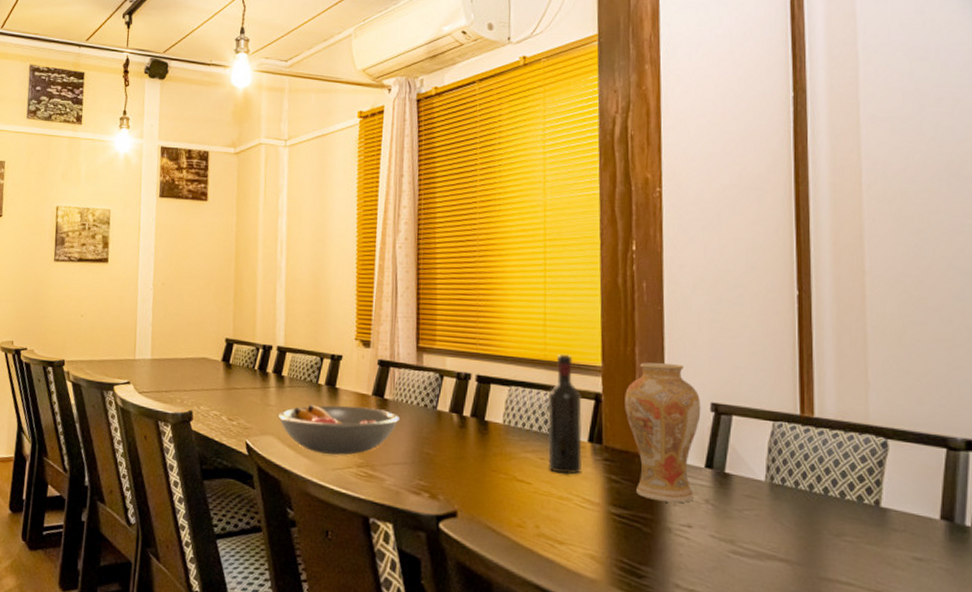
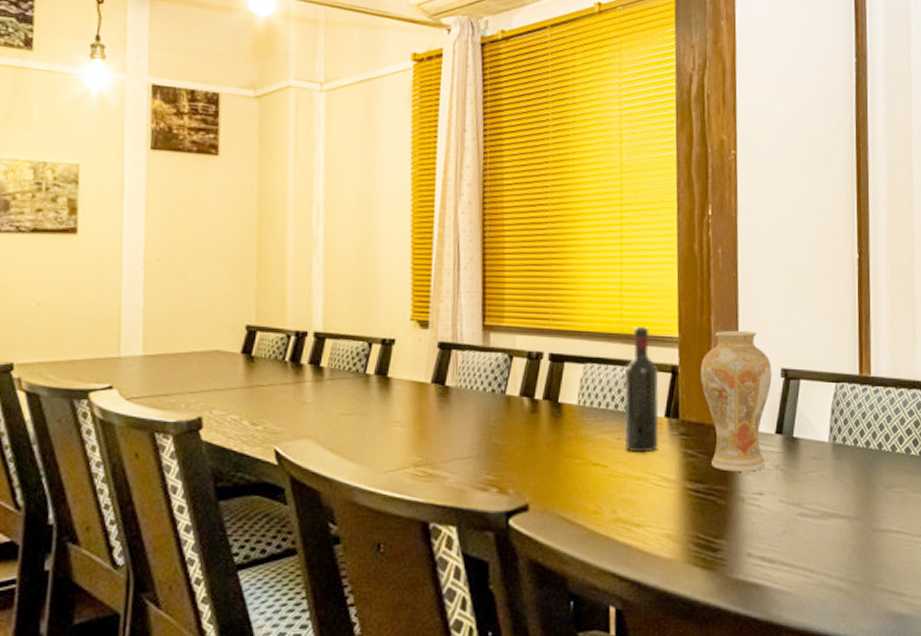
fruit bowl: present [277,405,399,455] -> none [315,397,463,454]

